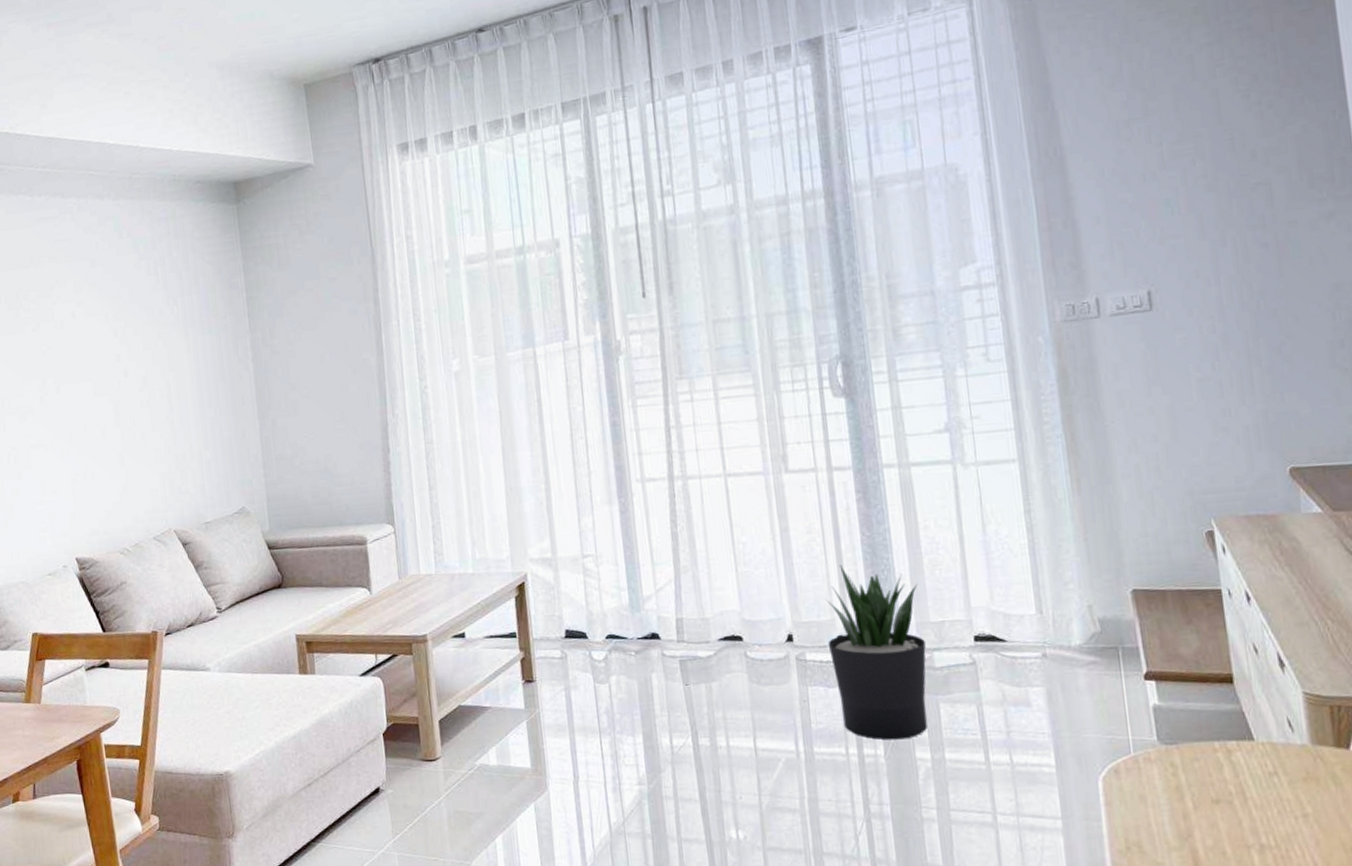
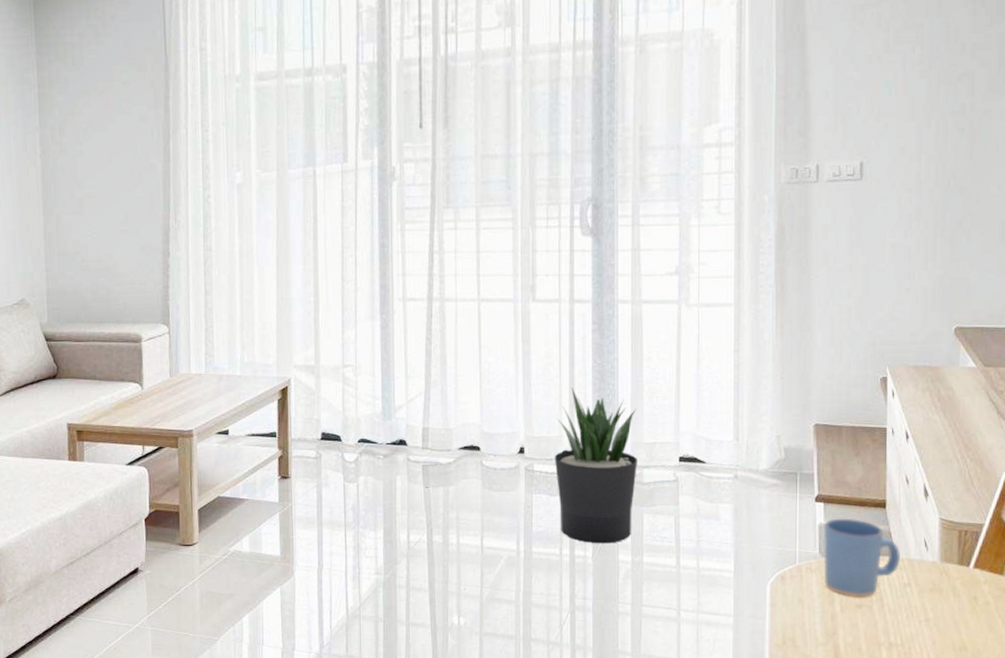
mug: none [1159,697,1261,791] -> present [823,518,900,597]

